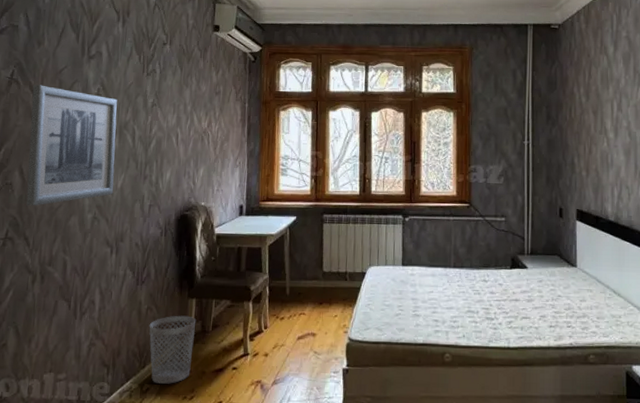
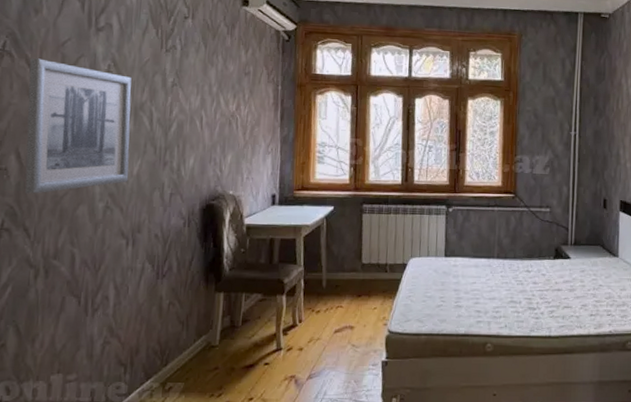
wastebasket: present [149,315,197,384] -> none [171,310,225,382]

